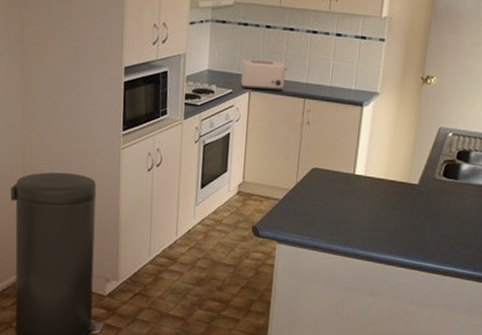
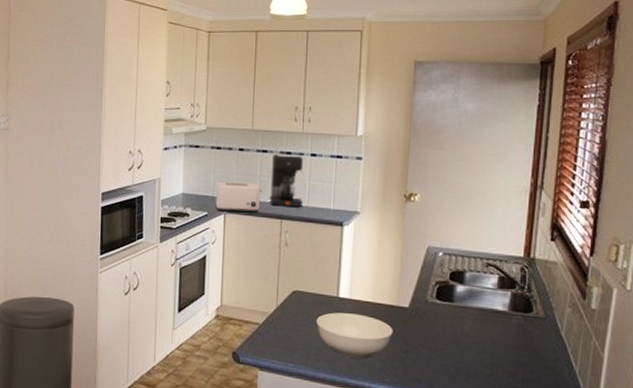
coffee maker: none [293,32,329,87] -> present [268,153,304,208]
bowl: none [332,189,403,231] -> present [316,312,393,359]

